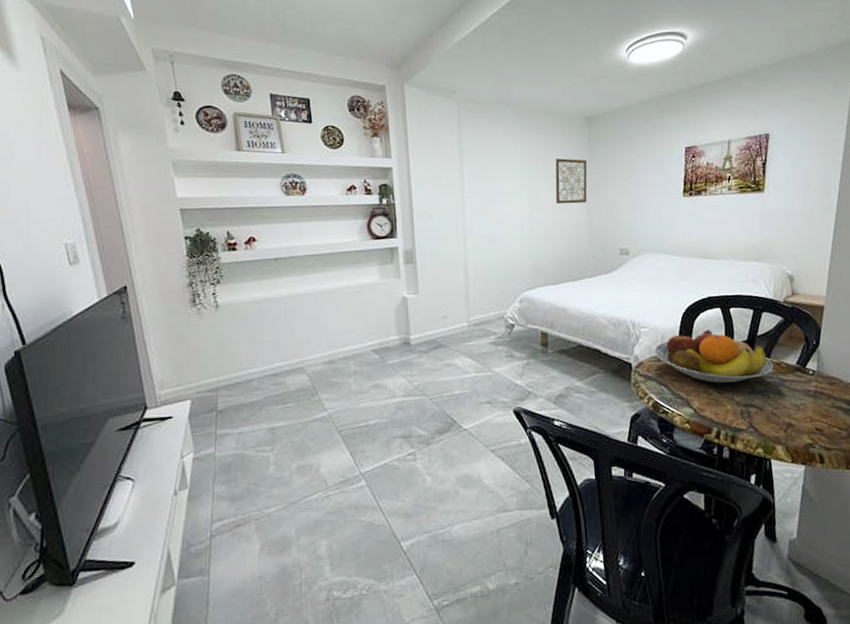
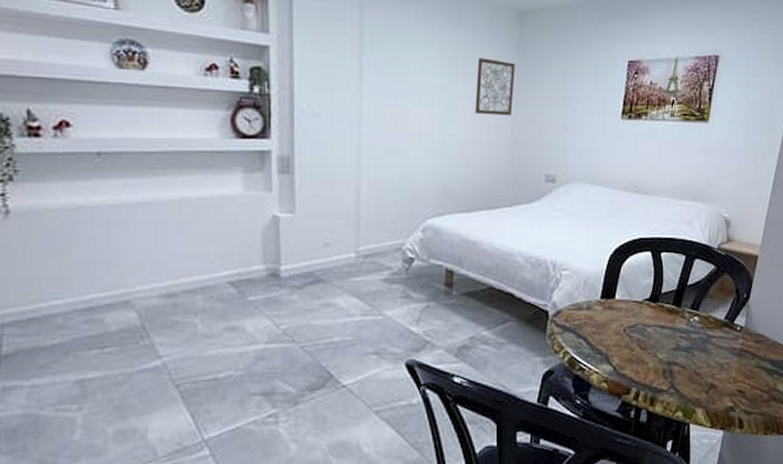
fruit bowl: present [654,330,773,383] -> none [576,275,701,337]

